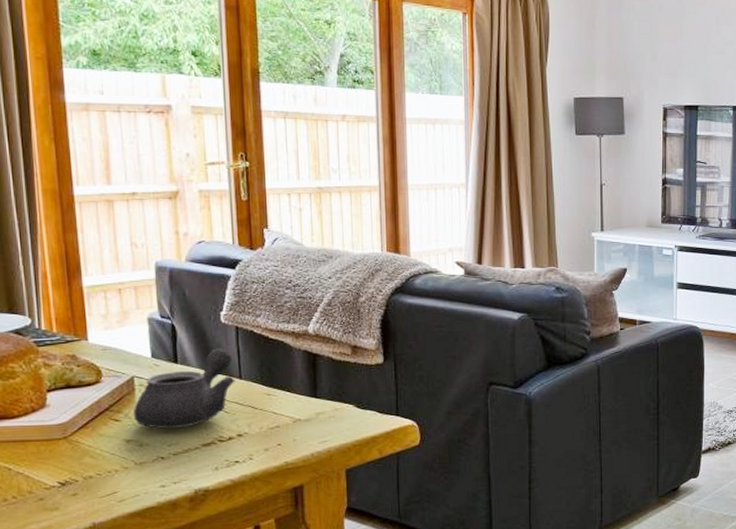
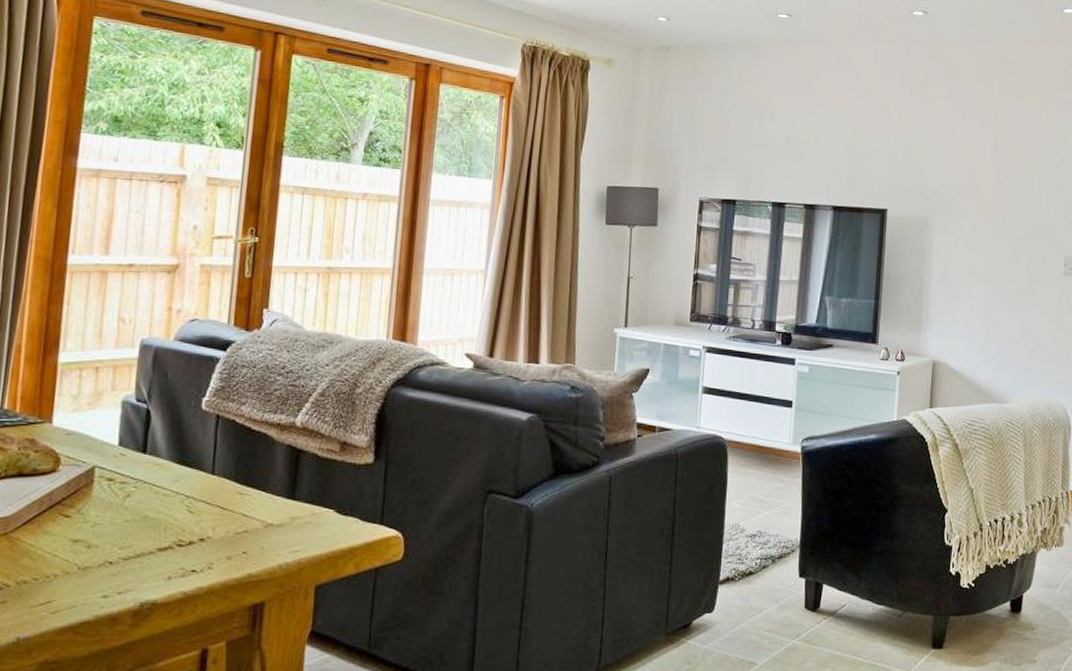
teapot: present [134,348,235,429] -> none [87,438,208,529]

